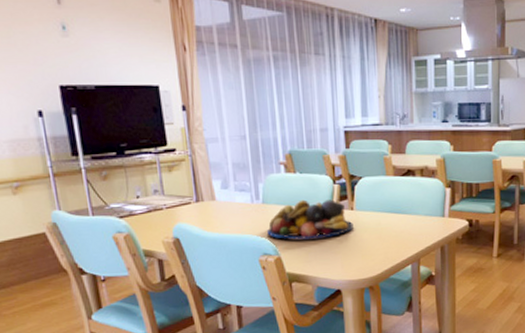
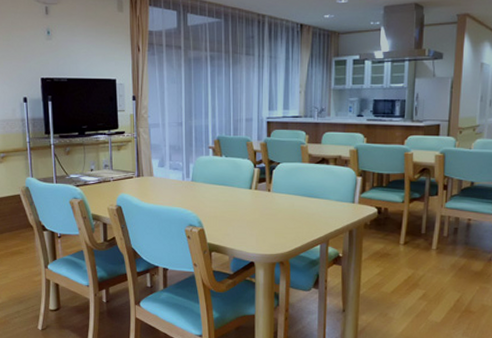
fruit bowl: present [267,199,354,240] -> none [194,180,269,215]

